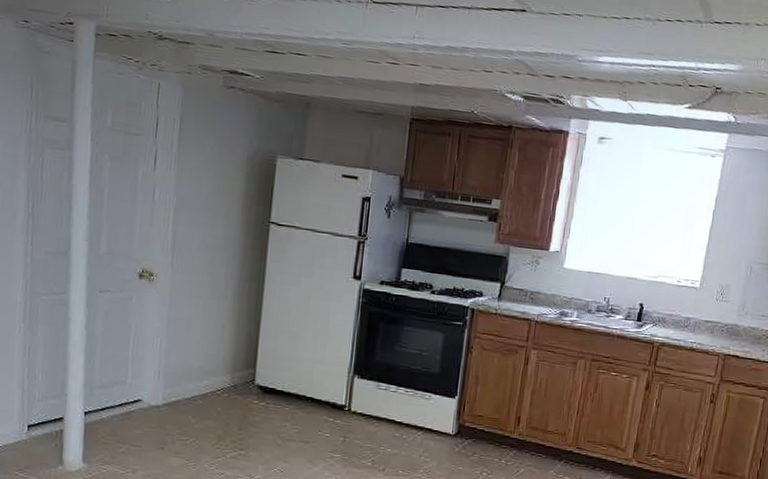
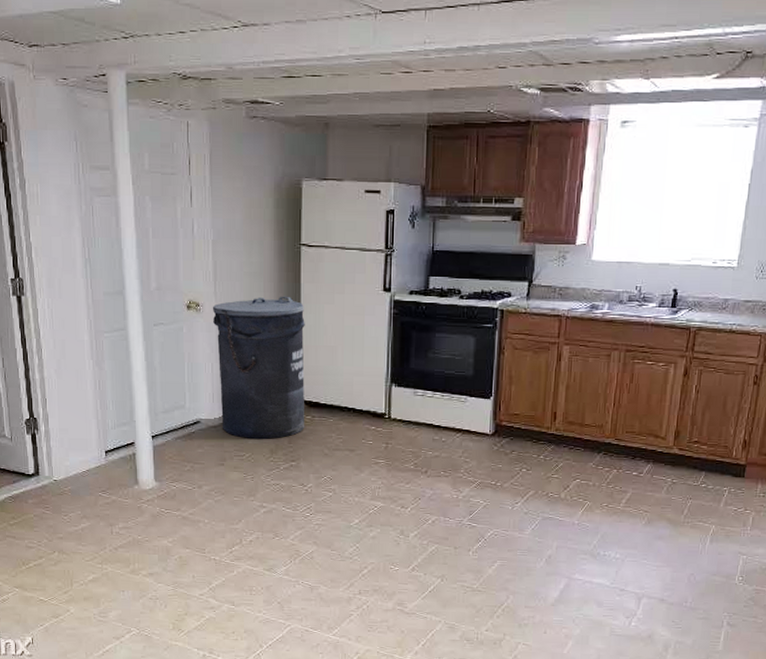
trash can: none [166,272,268,424] -> present [212,296,305,439]

